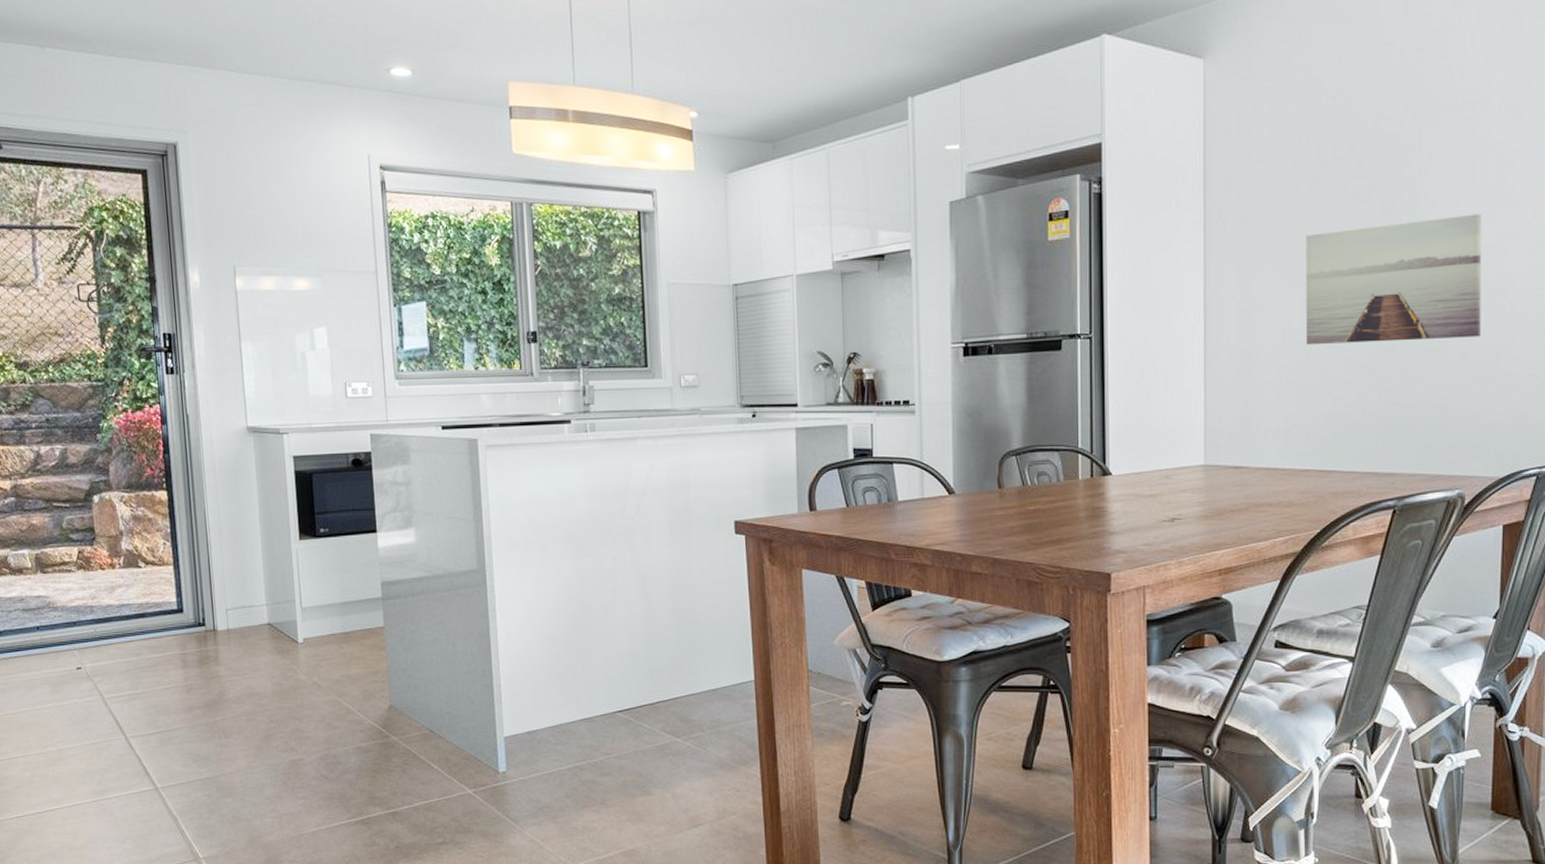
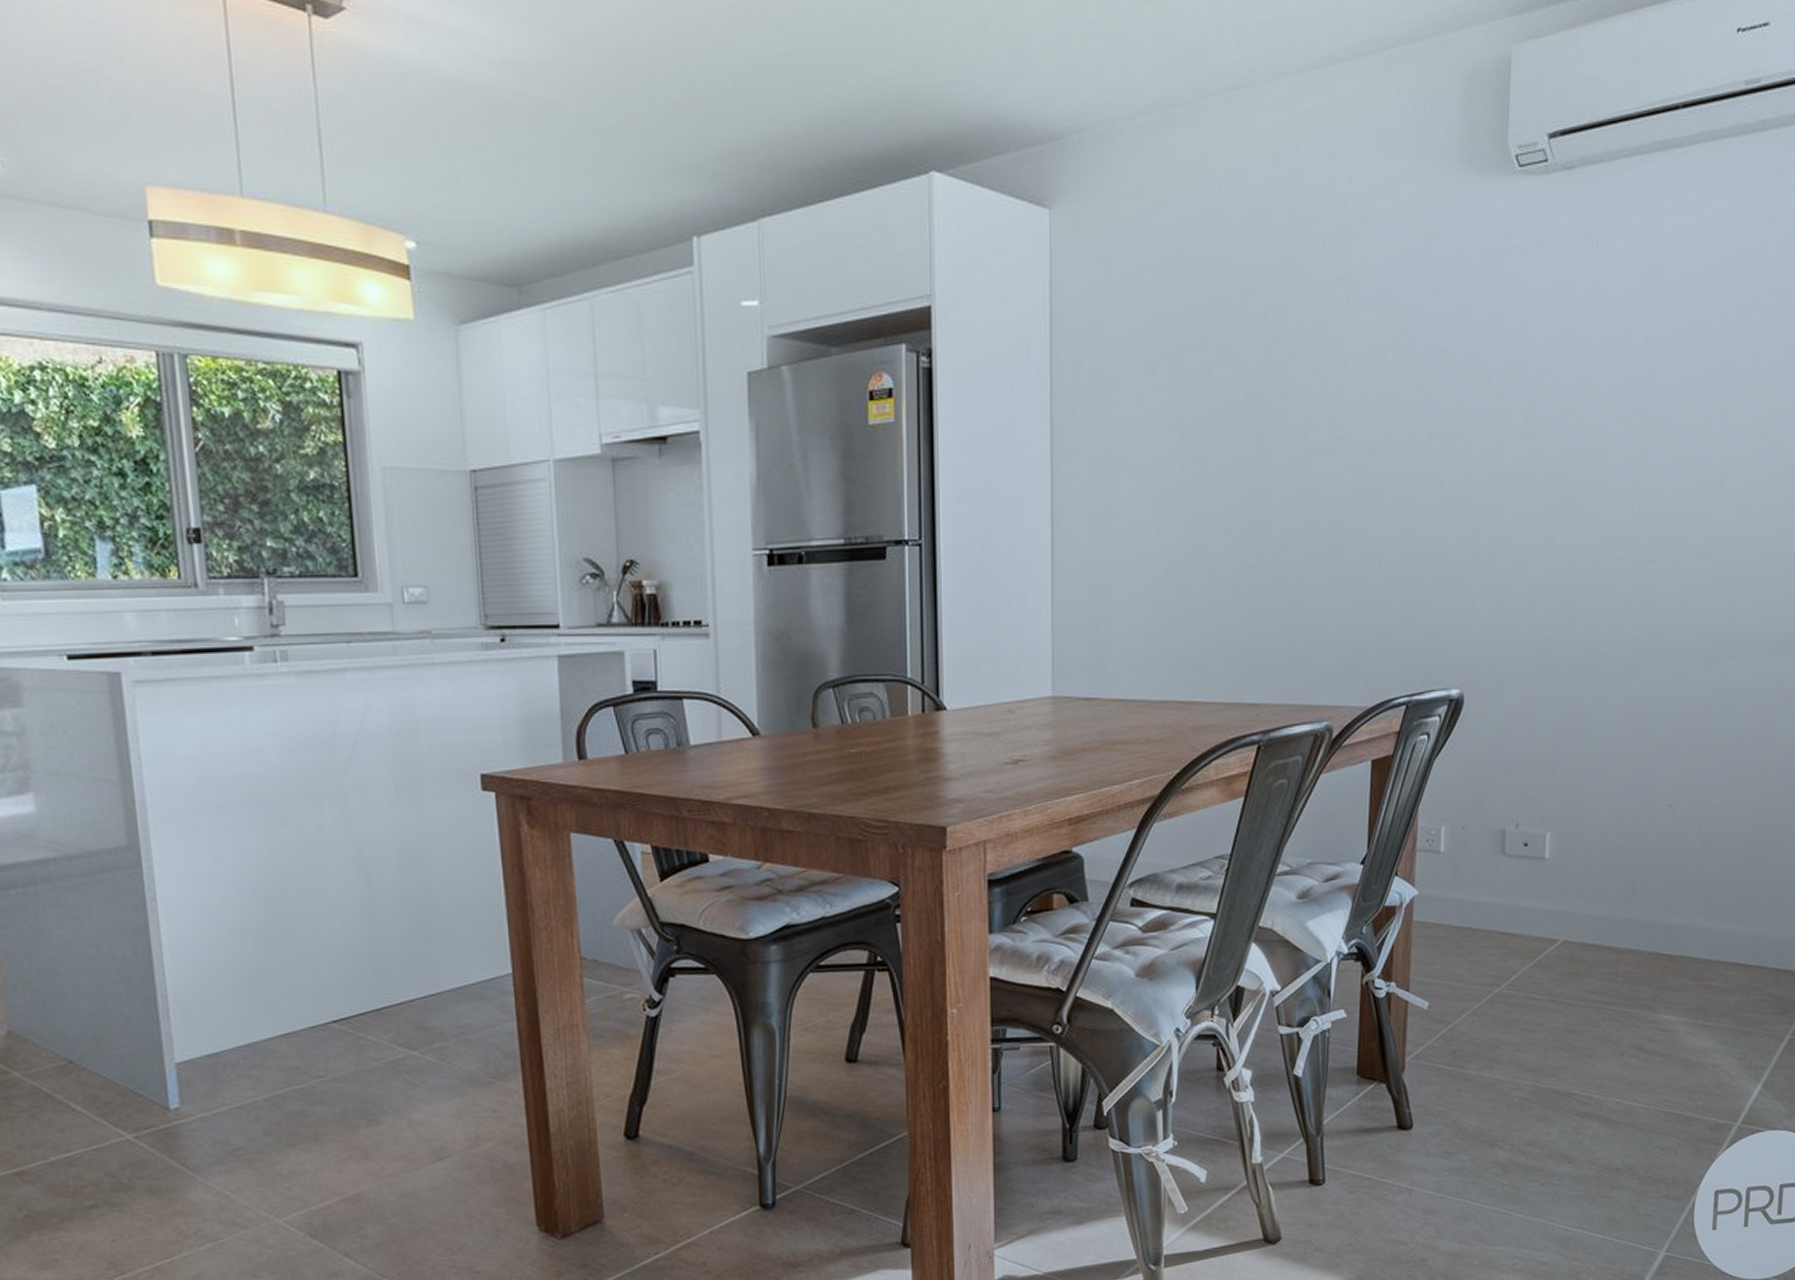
wall art: present [1305,214,1482,346] -> none [1164,407,1353,556]

